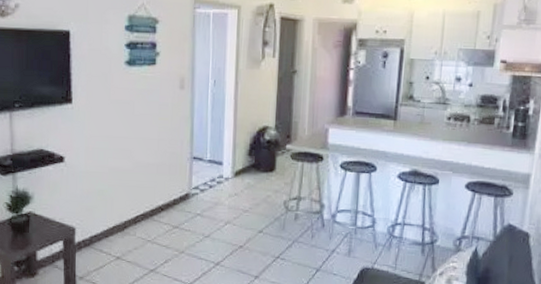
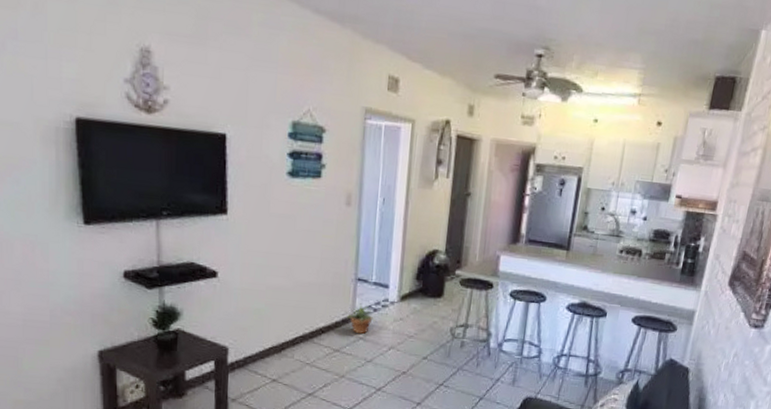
potted plant: none [183,181,211,210] -> present [346,303,375,334]

